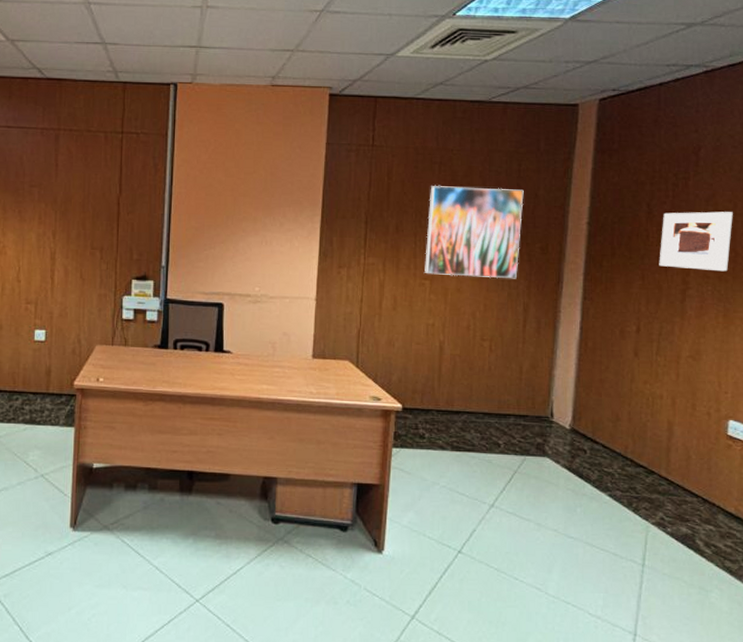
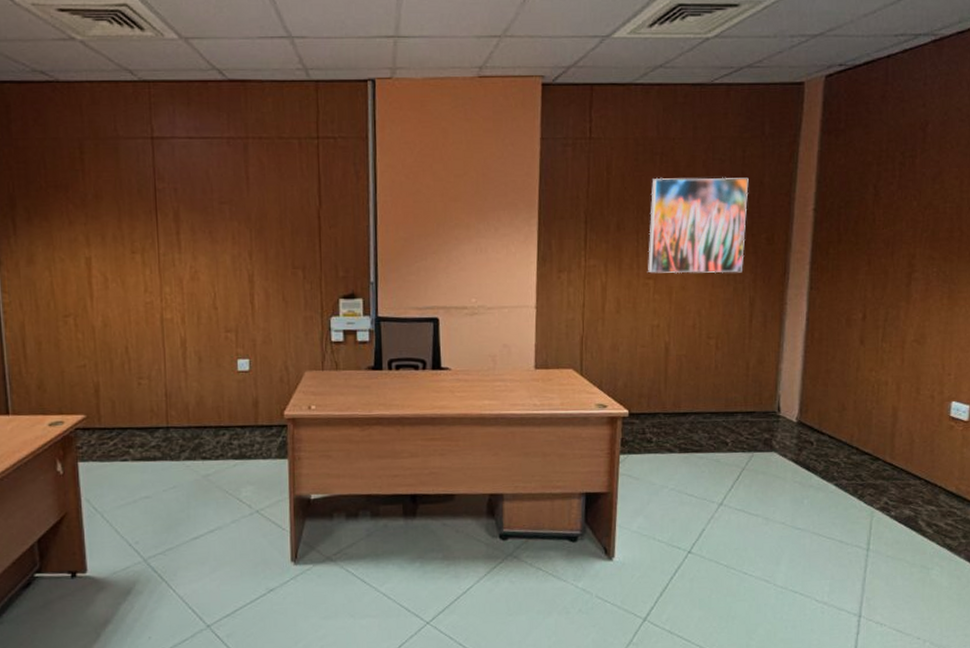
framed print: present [659,211,733,272] -> none [885,189,959,252]

